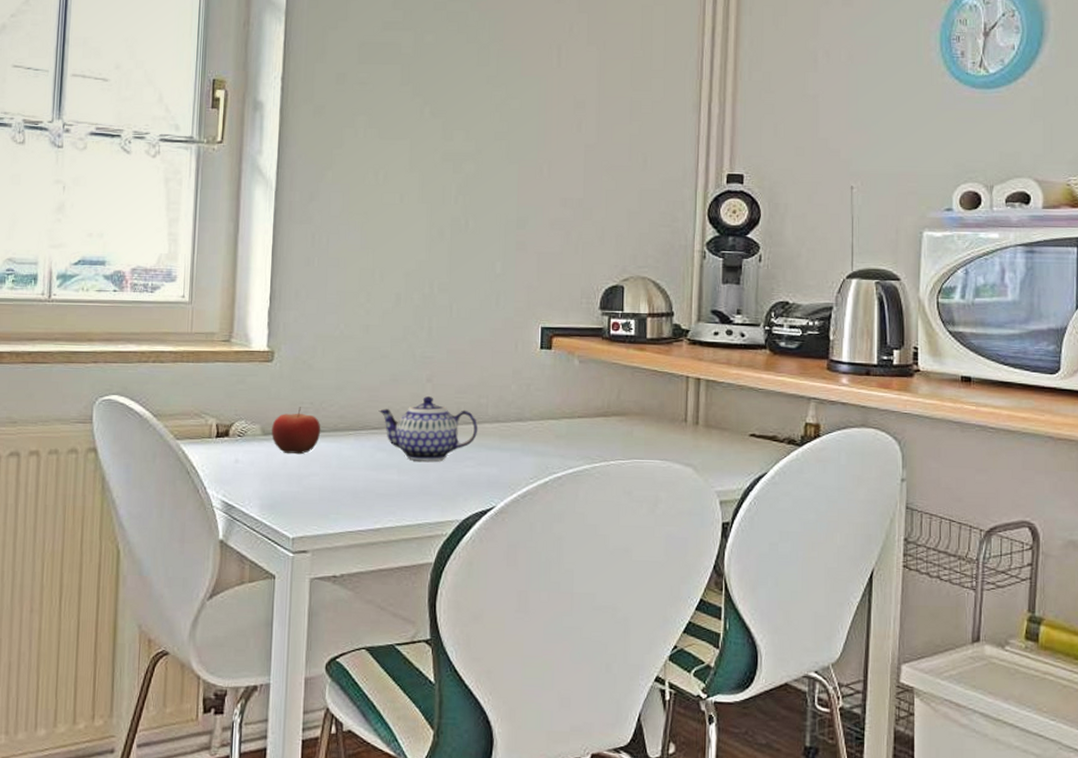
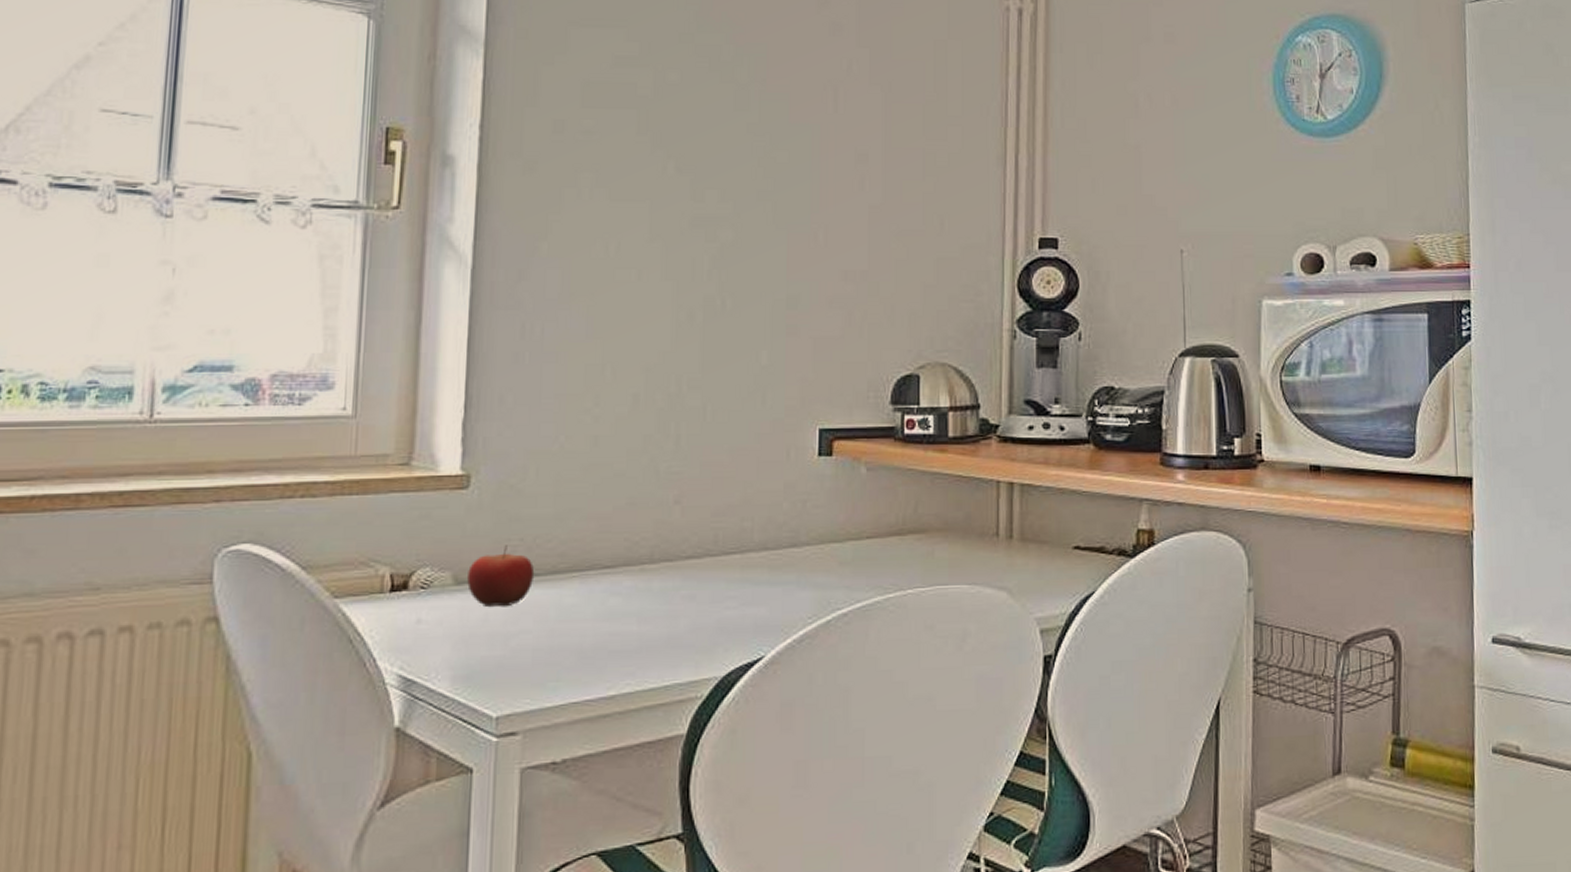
teapot: present [378,396,478,462] -> none [611,522,742,605]

